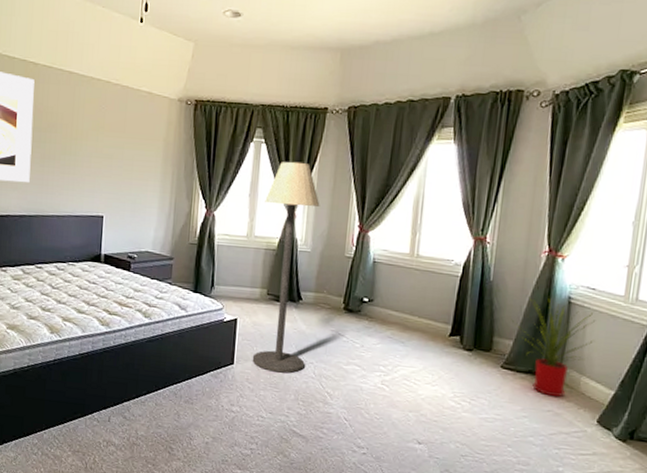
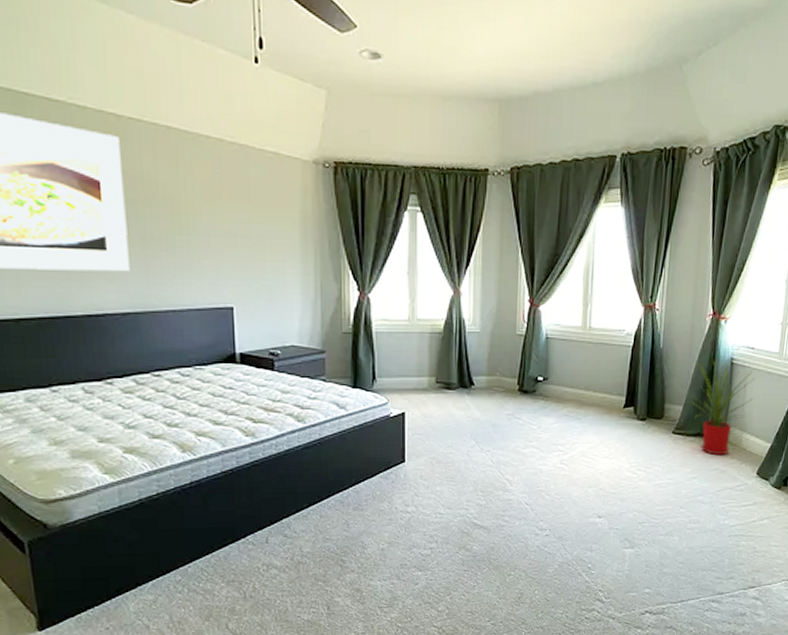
floor lamp: present [252,161,320,373] -> none [425,232,487,465]

